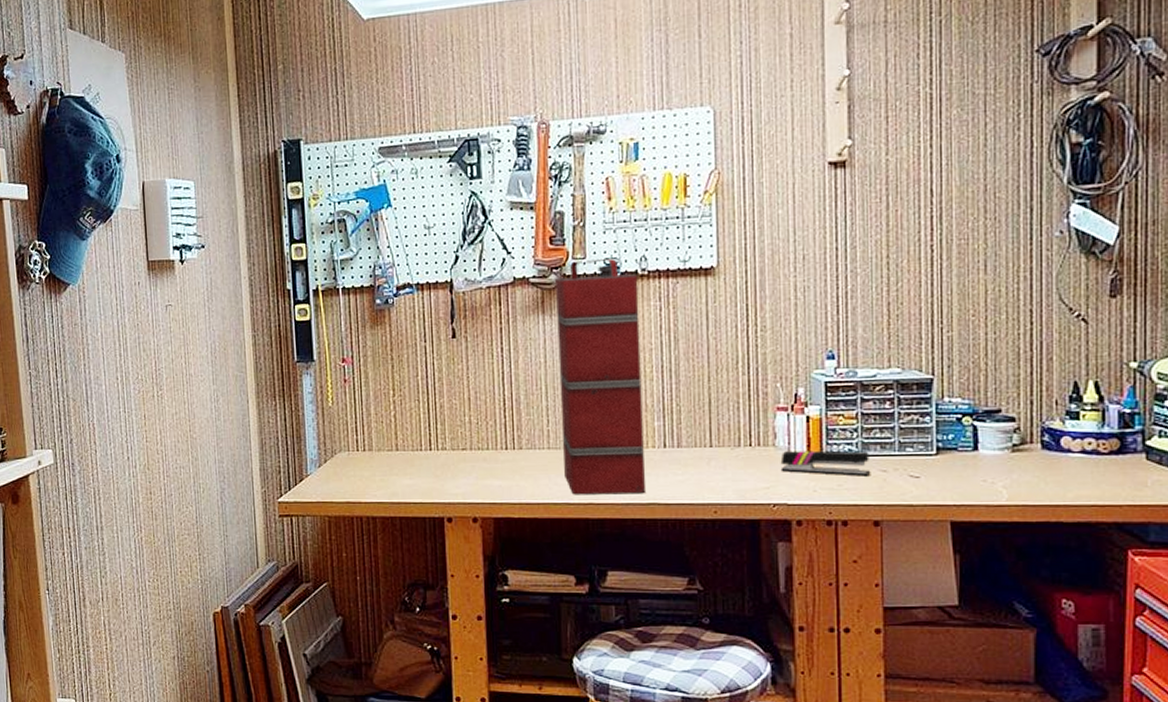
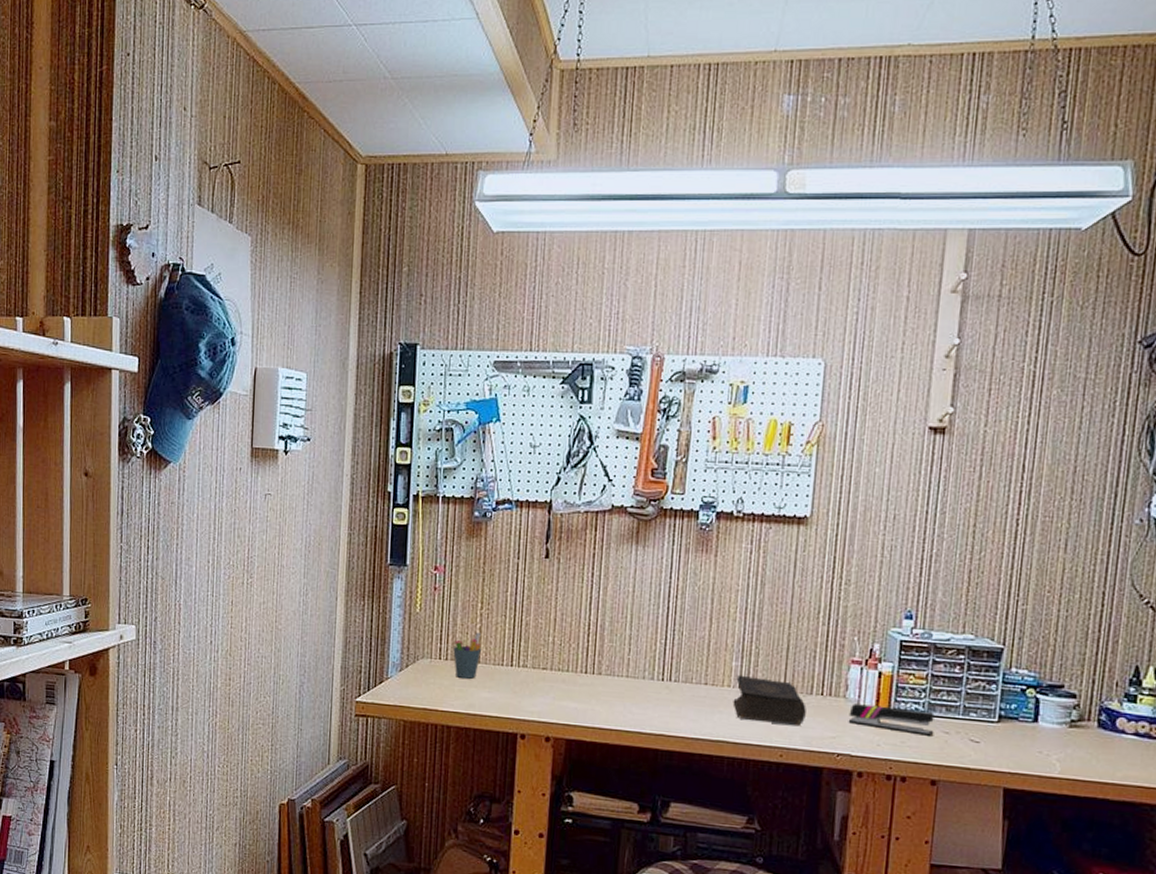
pen holder: none [370,420,398,467] -> present [453,632,481,679]
fuel jerry can: present [556,258,647,495] -> none [639,496,733,731]
book: none [659,434,736,481] -> present [733,674,806,727]

